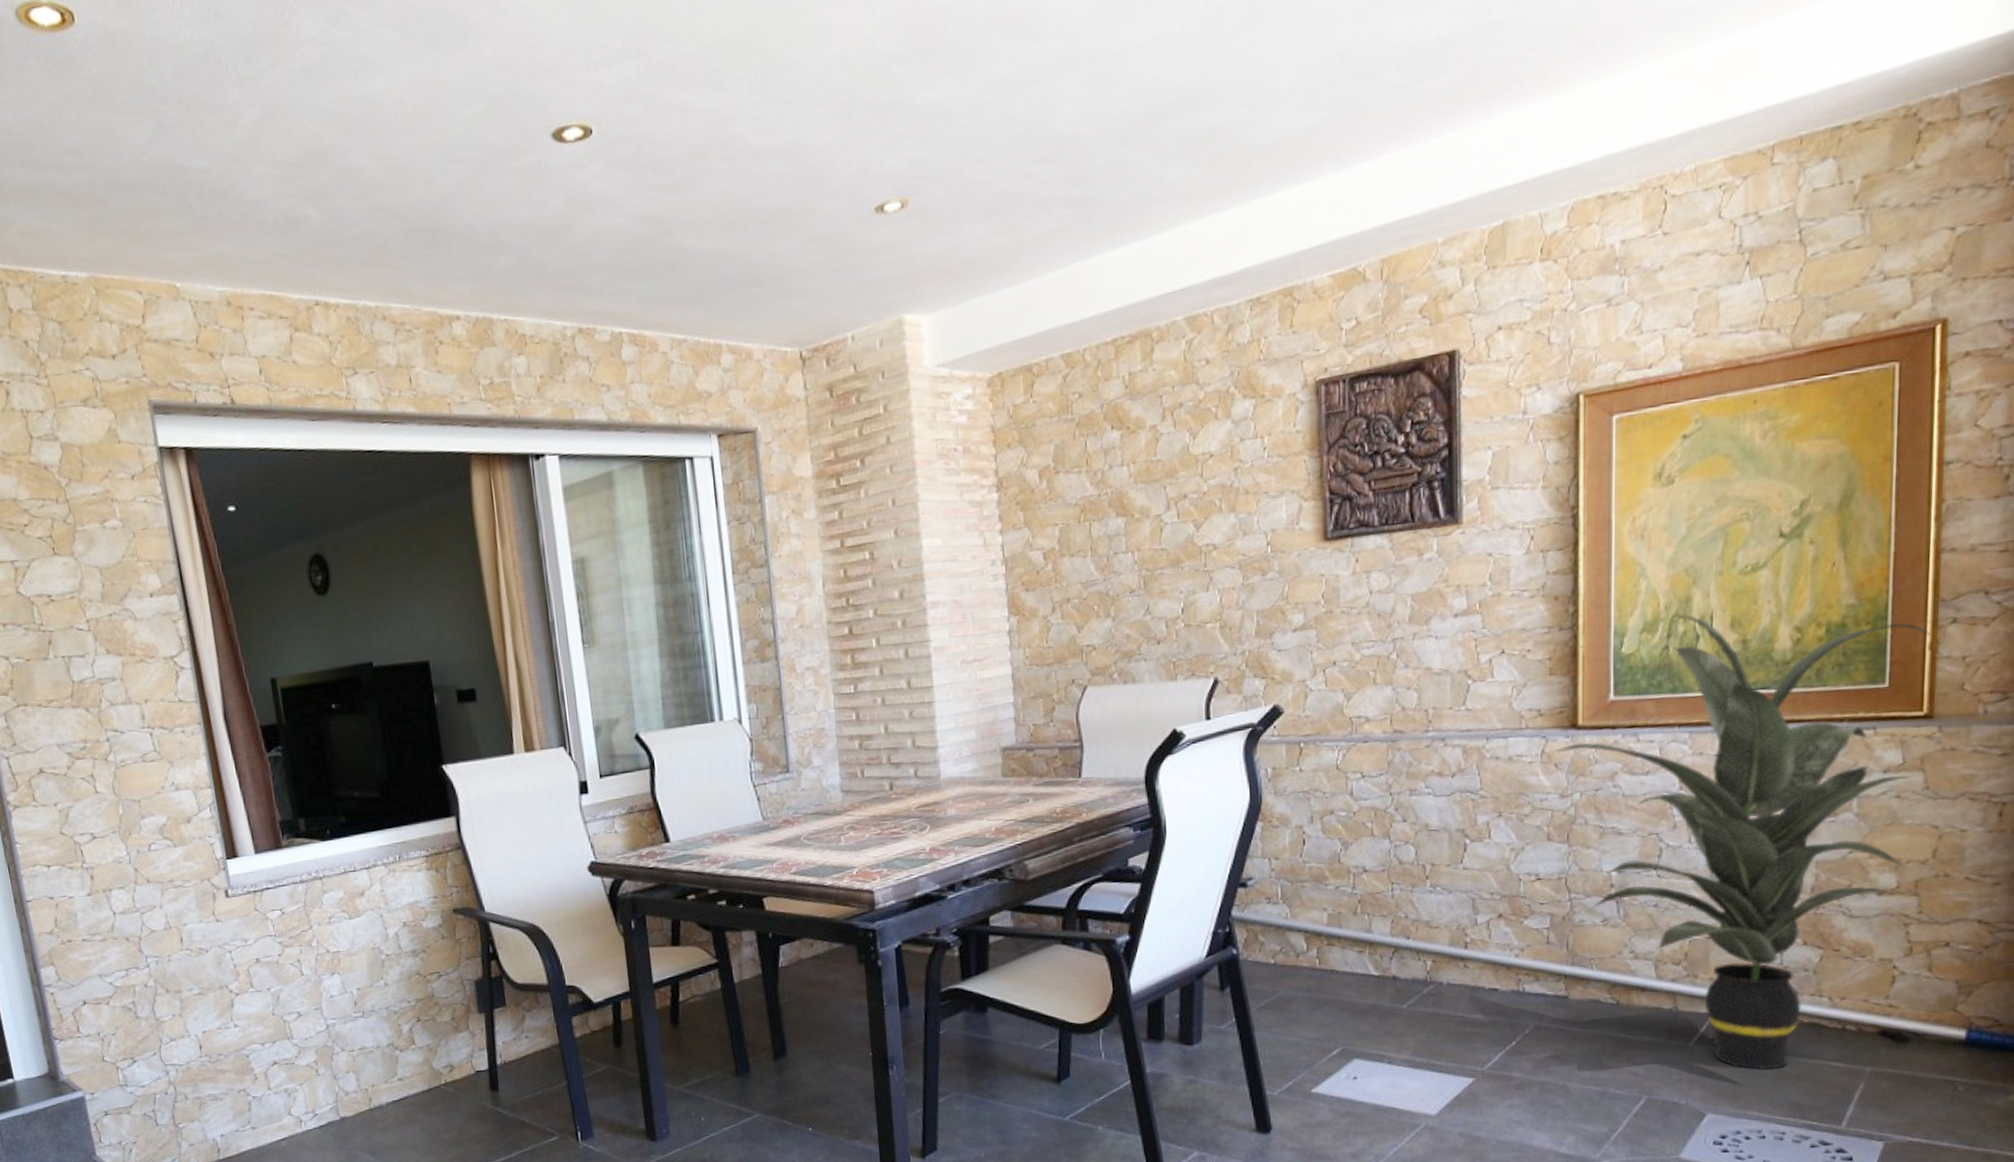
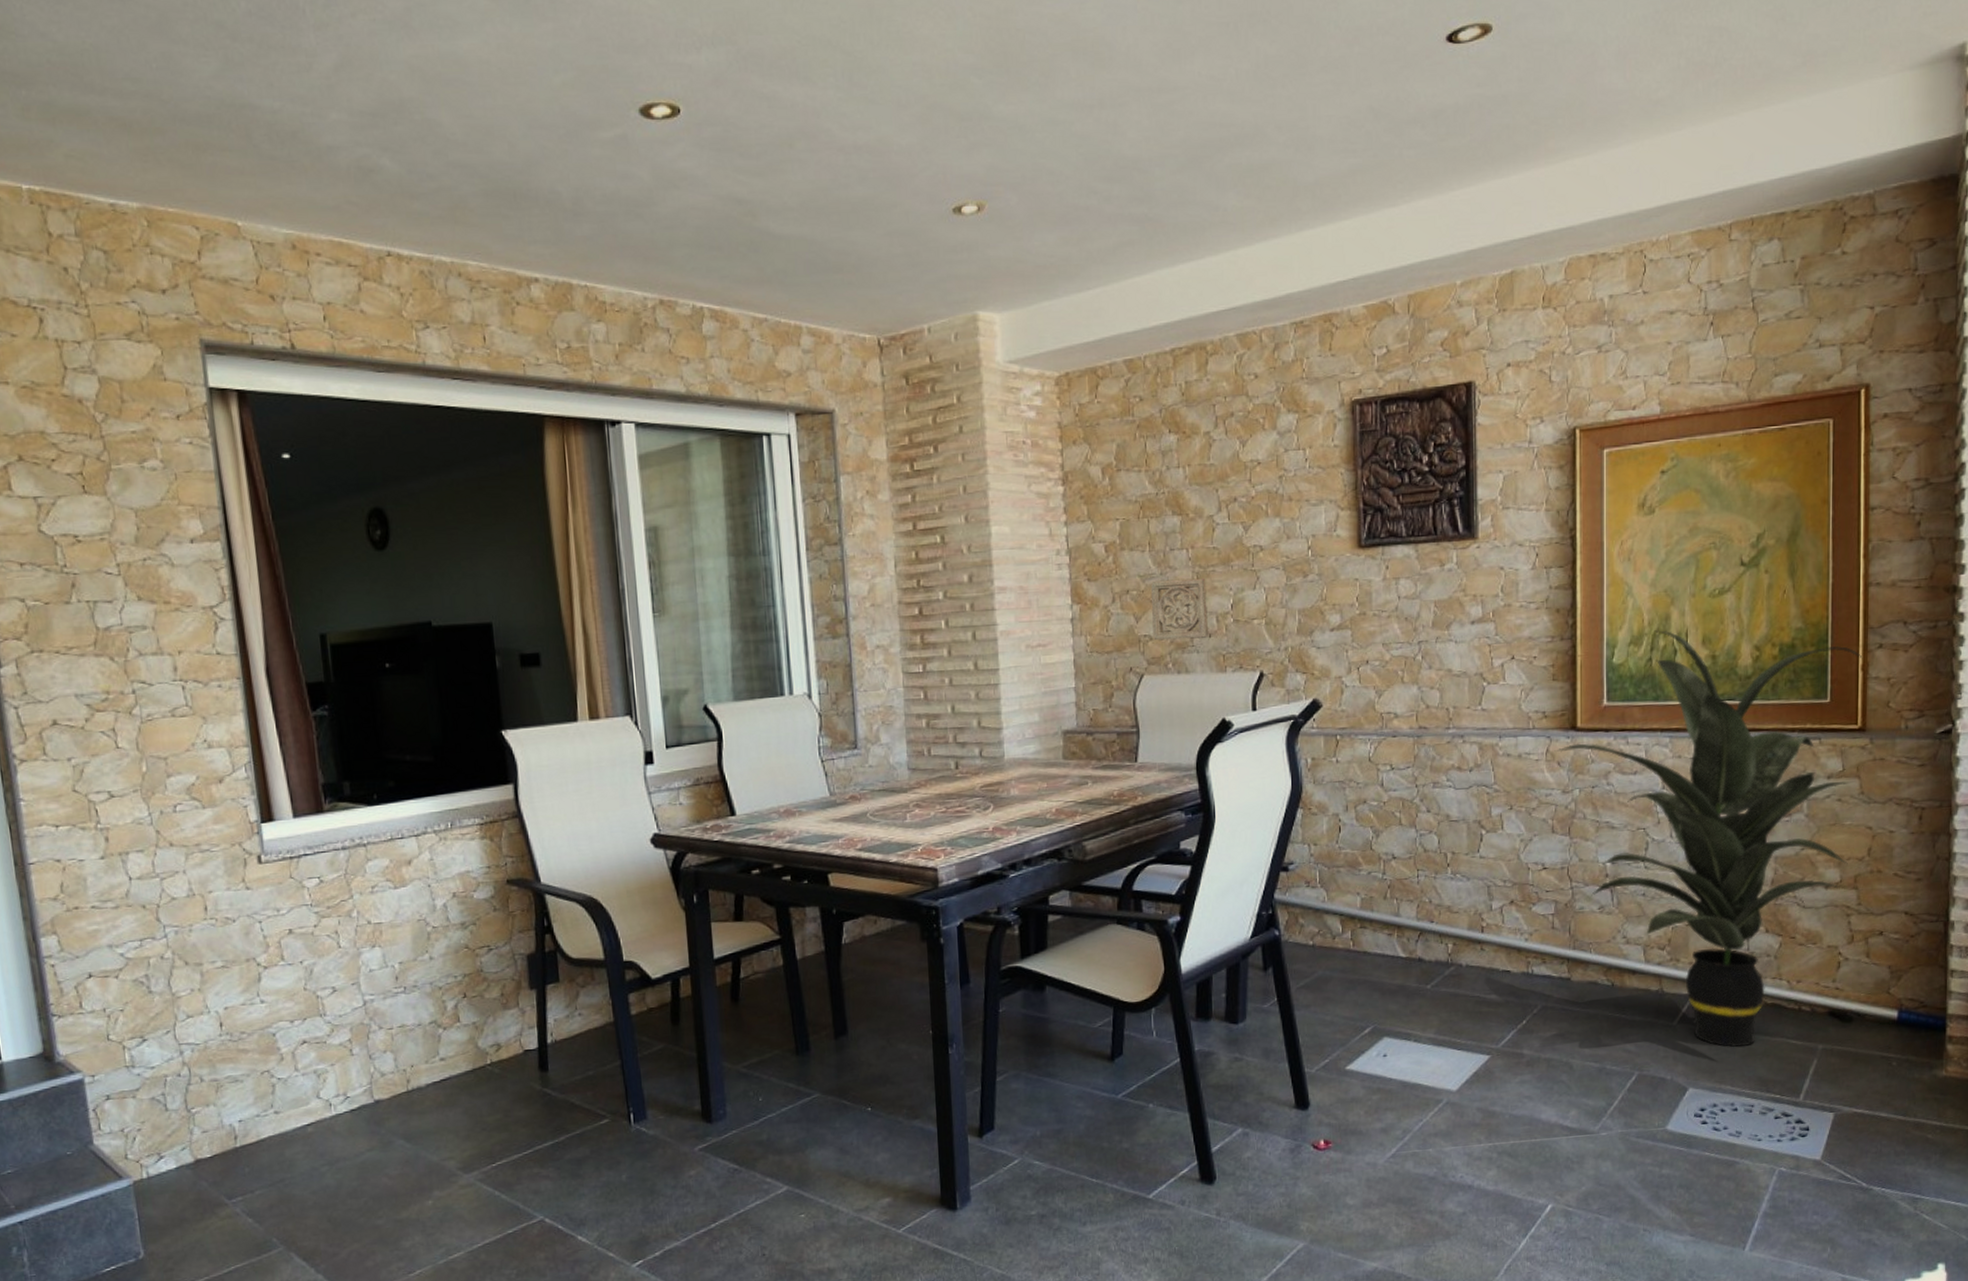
wall ornament: none [1093,581,1157,650] -> present [1150,578,1208,641]

